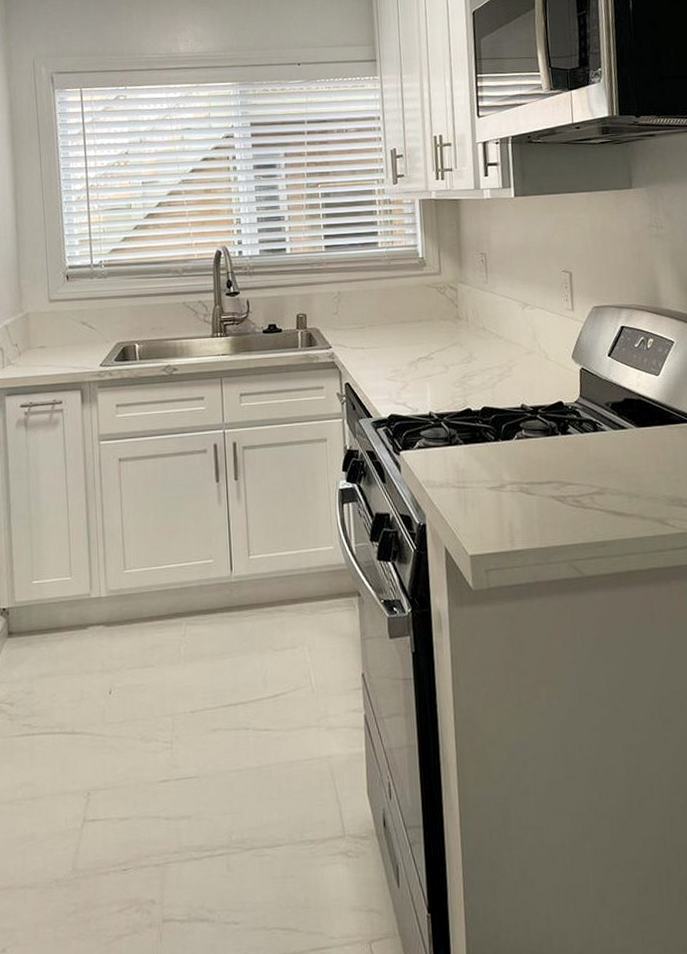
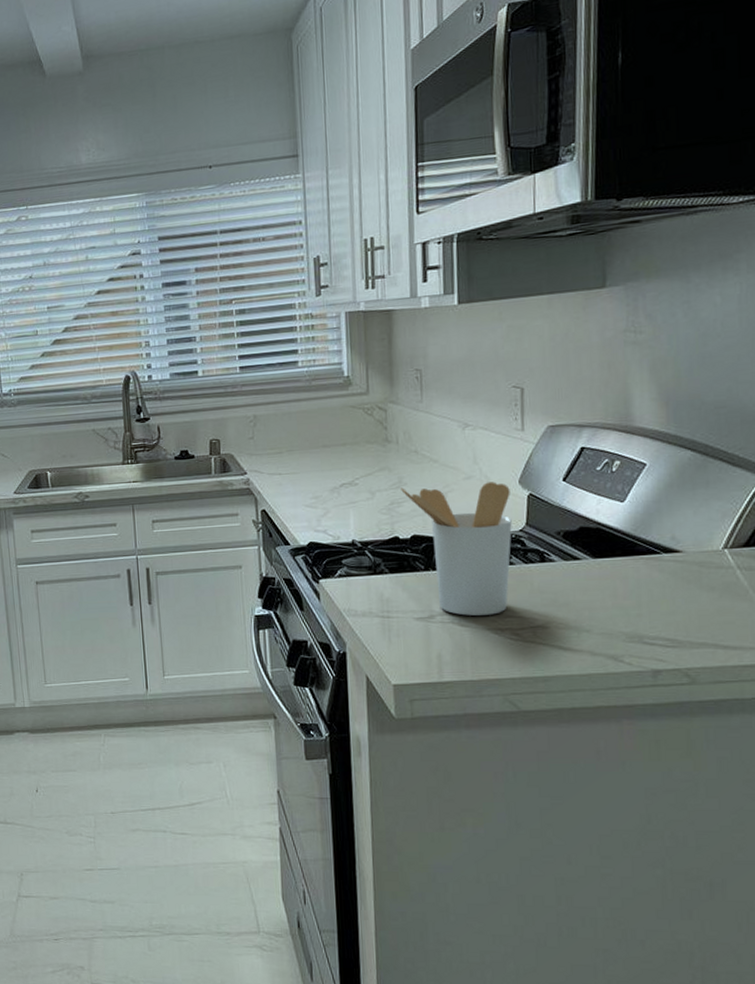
utensil holder: none [471,357,569,484] -> present [401,482,512,616]

